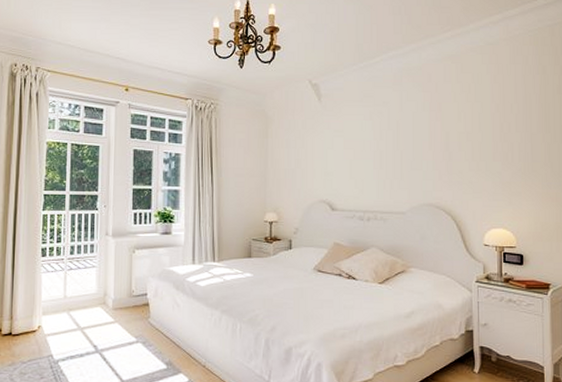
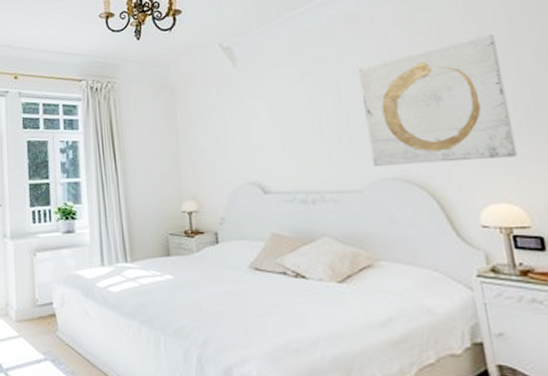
wall art: none [415,97,516,195] -> present [359,34,518,166]

